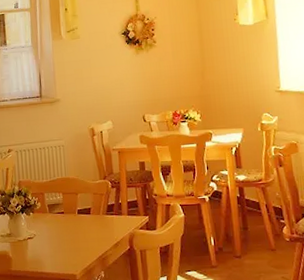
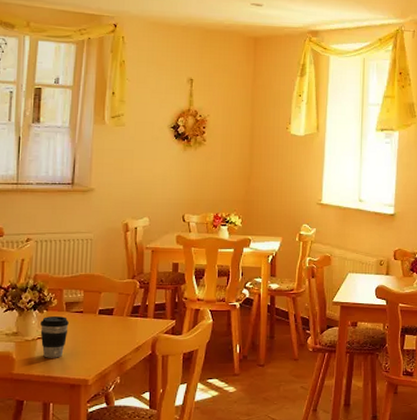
coffee cup: none [29,218,53,256] -> present [40,317,69,358]

